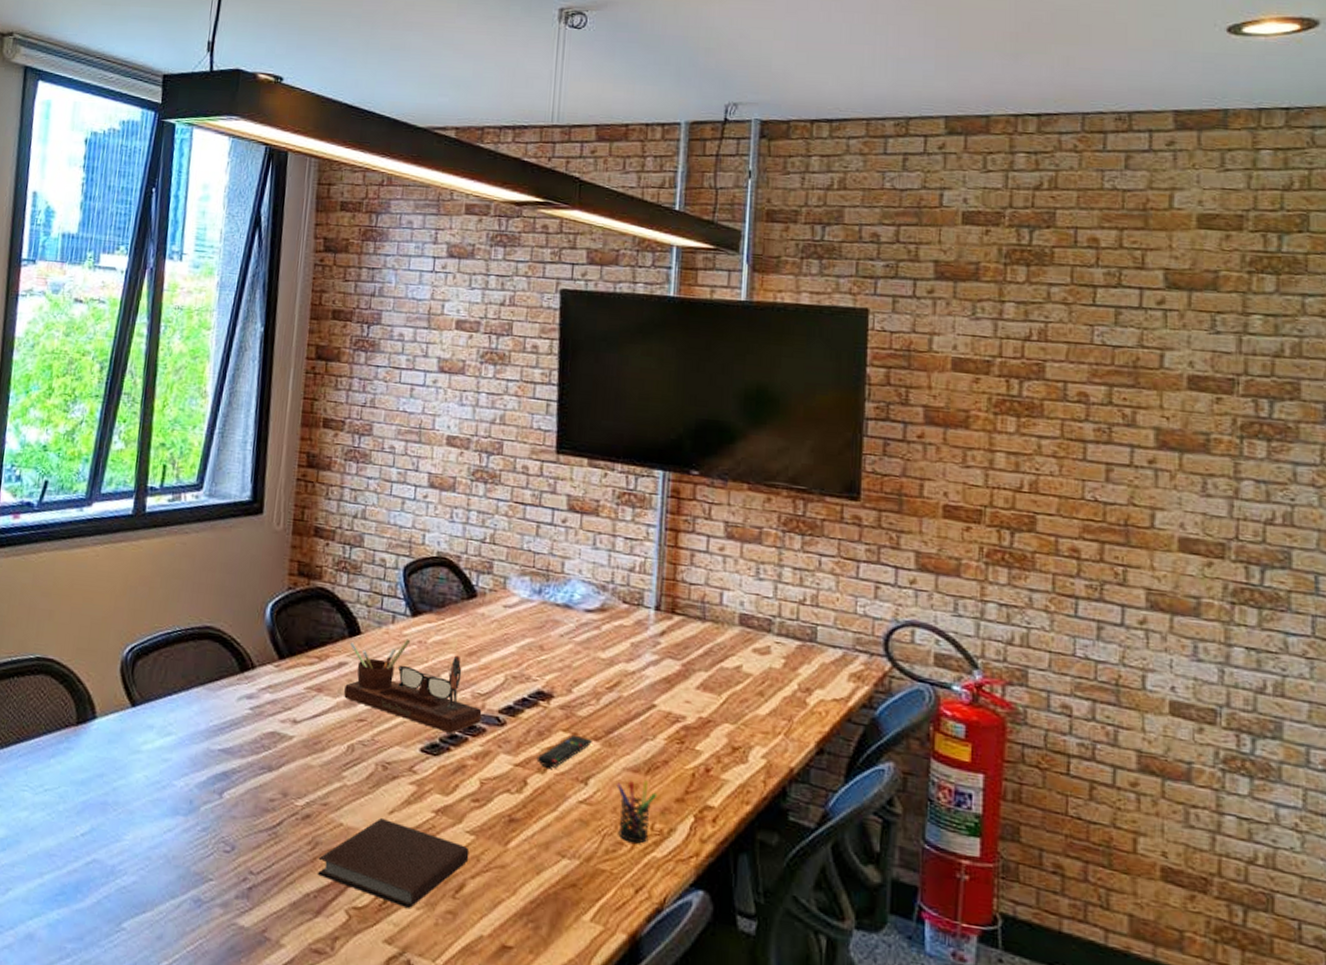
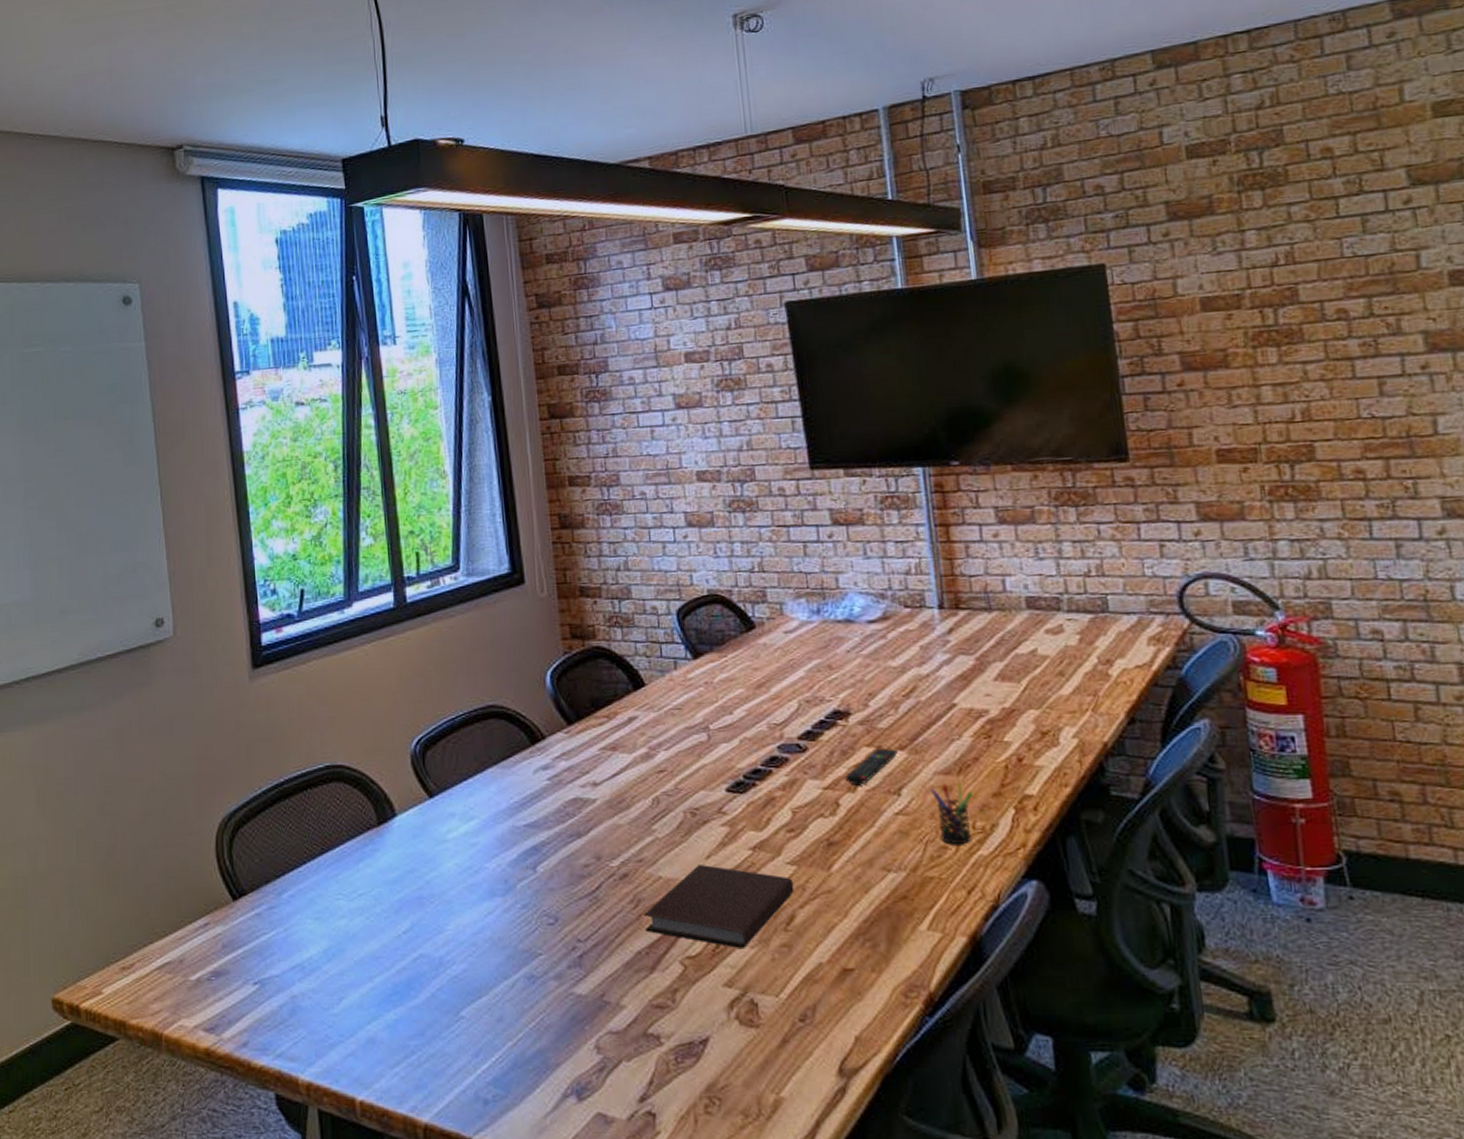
desk organizer: present [344,639,482,734] -> none [635,682,782,769]

